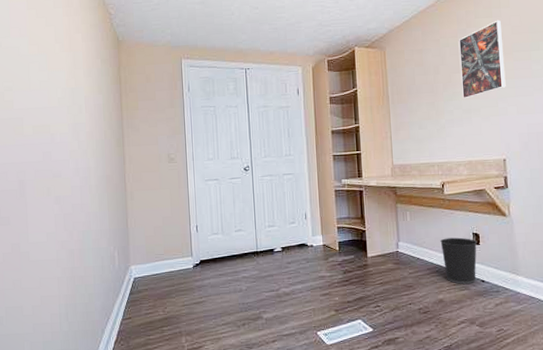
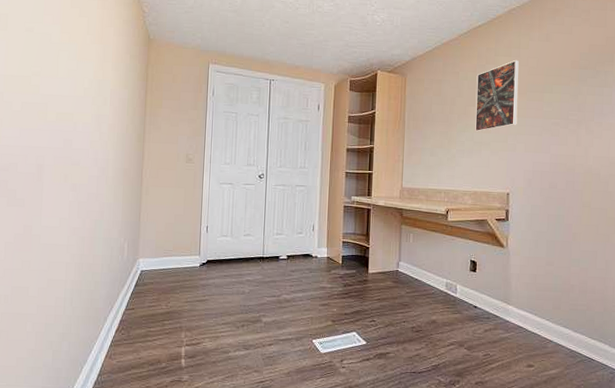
wastebasket: present [440,237,478,284] -> none [439,262,474,308]

